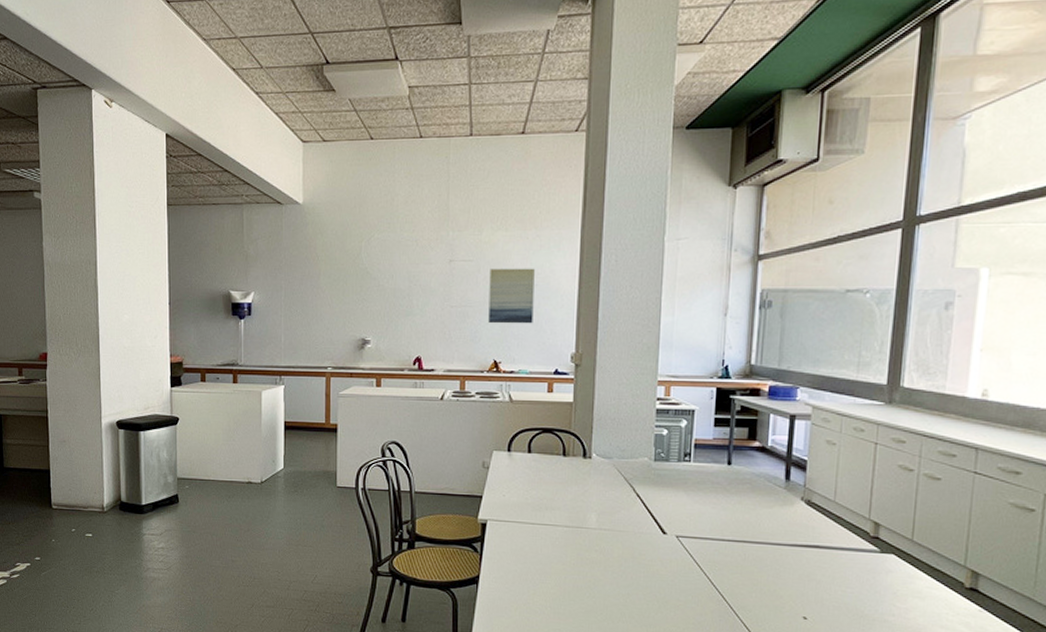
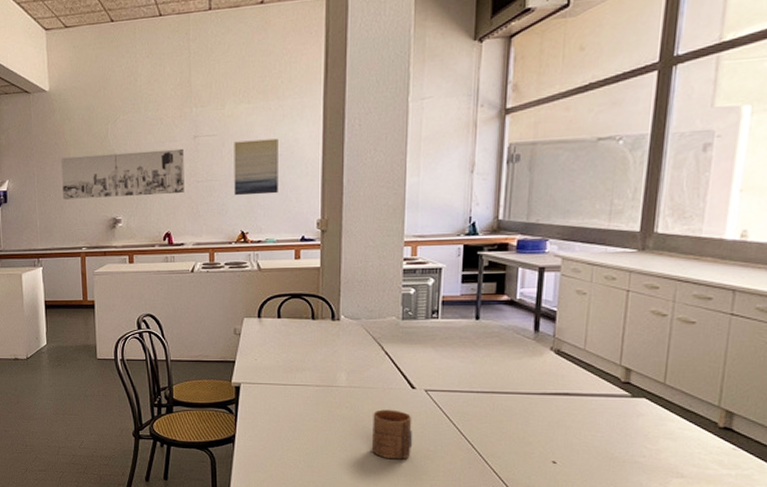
wall art: none [311,272,438,318] -> present [61,148,185,200]
cup: none [620,554,663,610] -> present [371,409,413,460]

